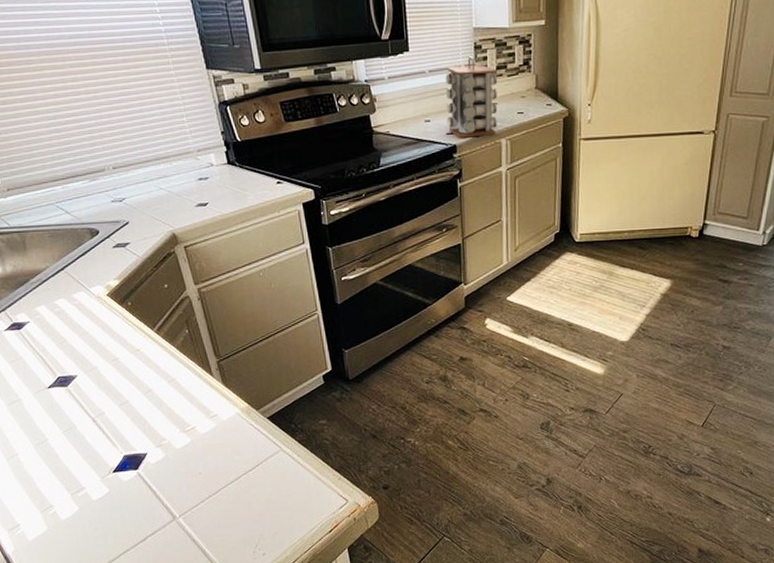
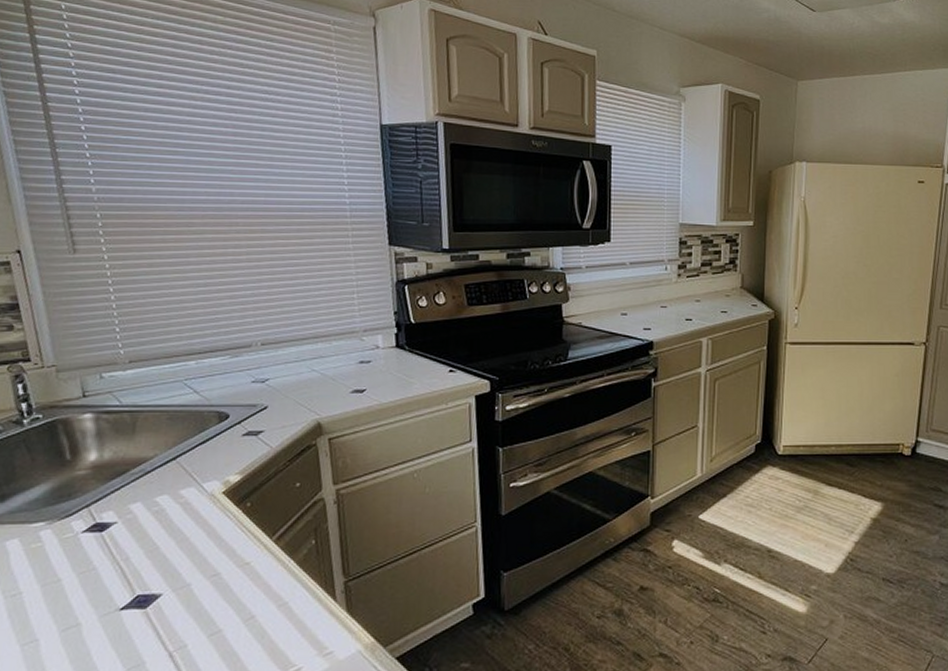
spice rack: present [445,56,498,138] -> none [645,251,702,335]

